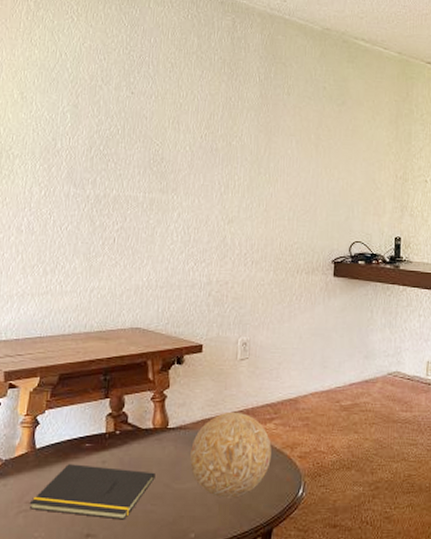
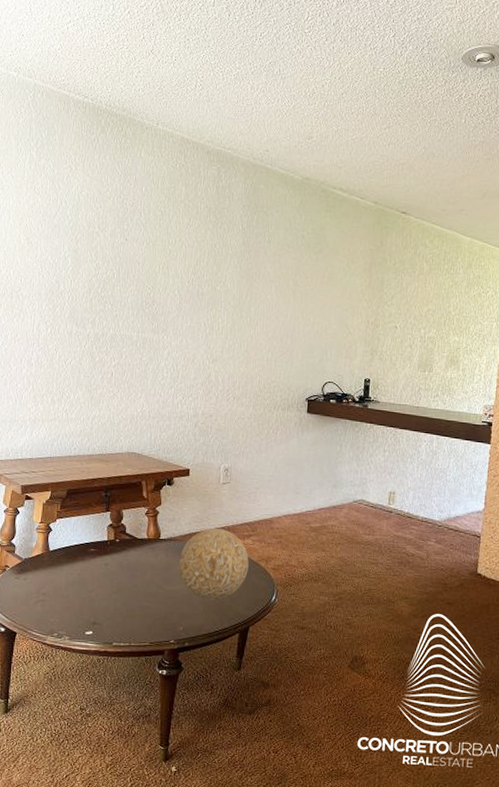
notepad: present [29,464,155,520] -> none [45,565,150,613]

